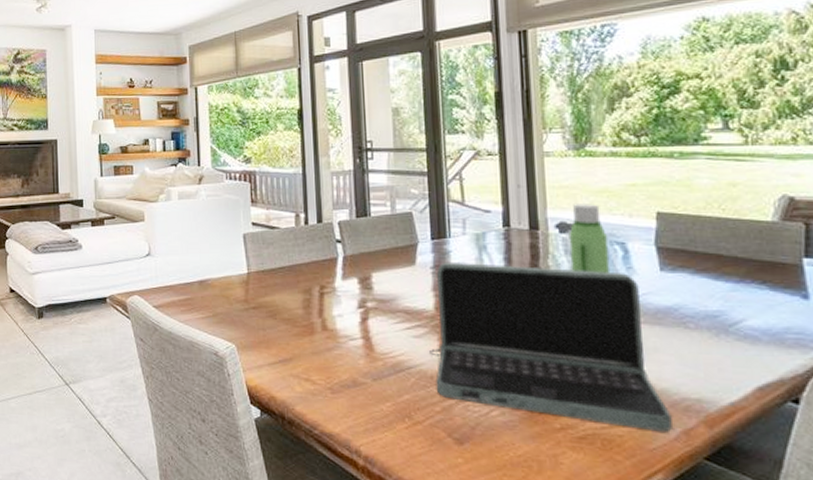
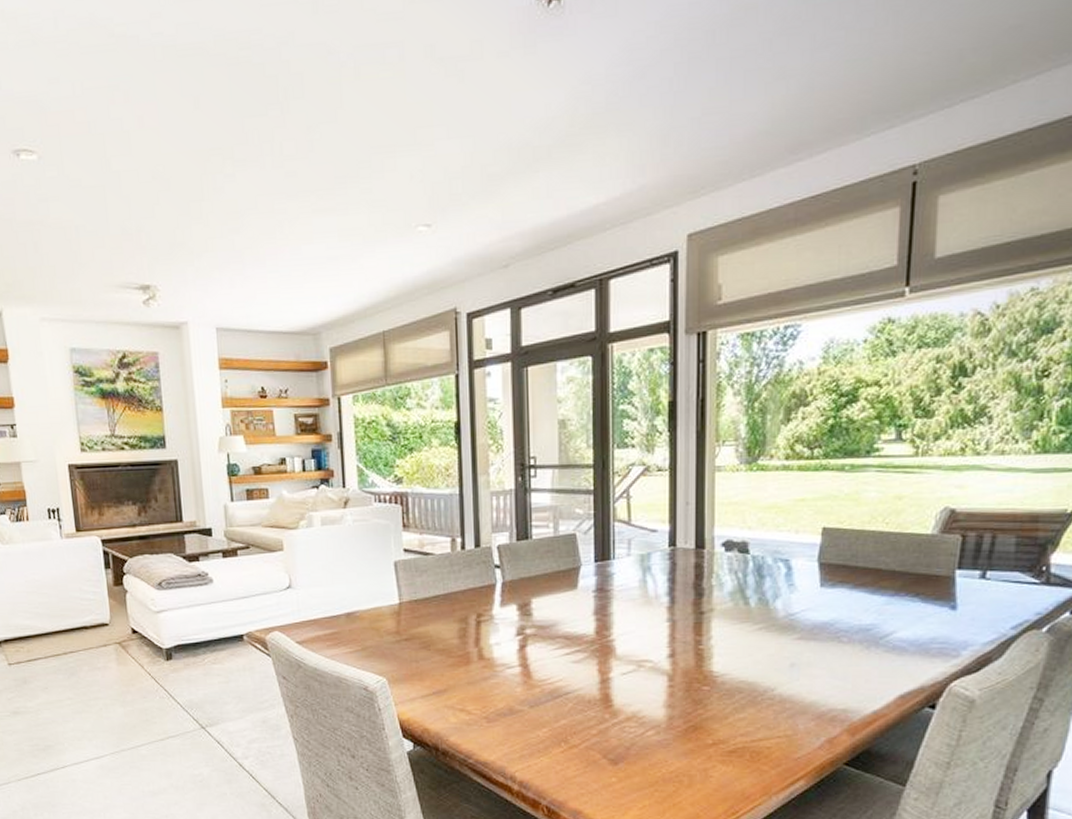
laptop: present [428,261,672,432] -> none [587,584,818,742]
water bottle: present [568,204,611,273] -> none [734,520,773,591]

